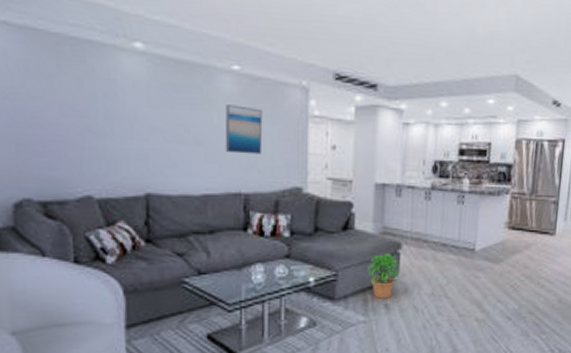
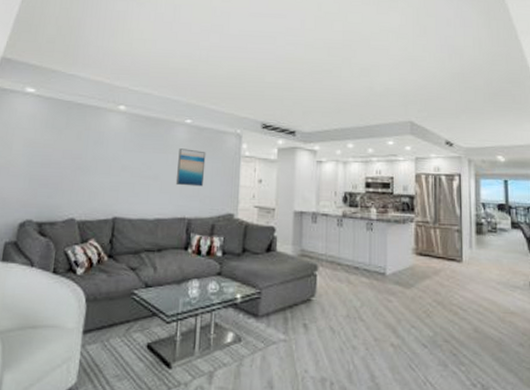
potted plant: present [367,253,400,299] -> none [288,274,317,318]

